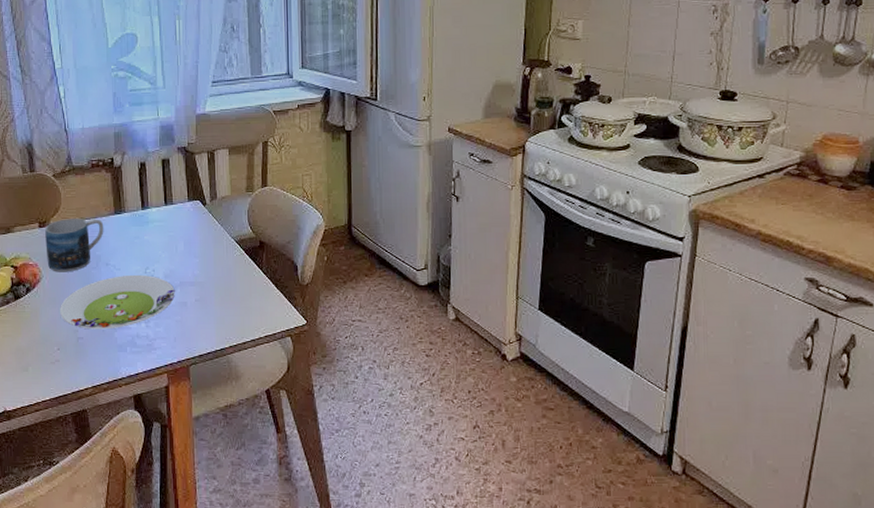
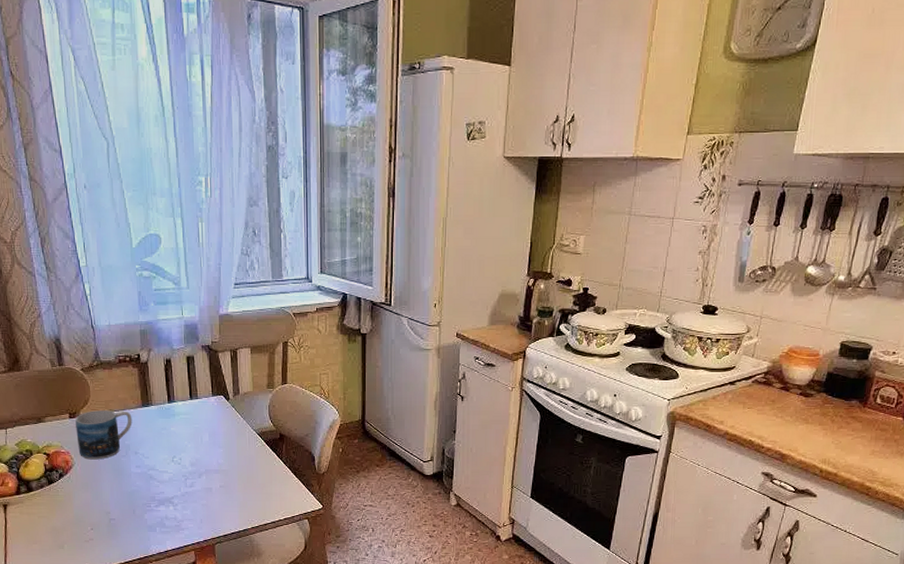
salad plate: present [60,274,175,330] -> none [92,462,201,512]

